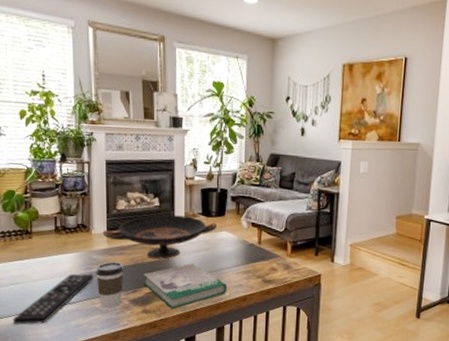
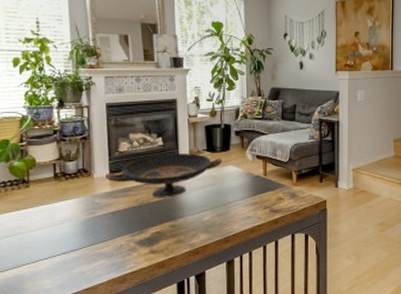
remote control: present [12,273,93,325] -> none [10,218,97,279]
coffee cup: present [95,262,124,307] -> none [99,204,129,251]
book: present [142,263,228,309] -> none [148,200,236,247]

